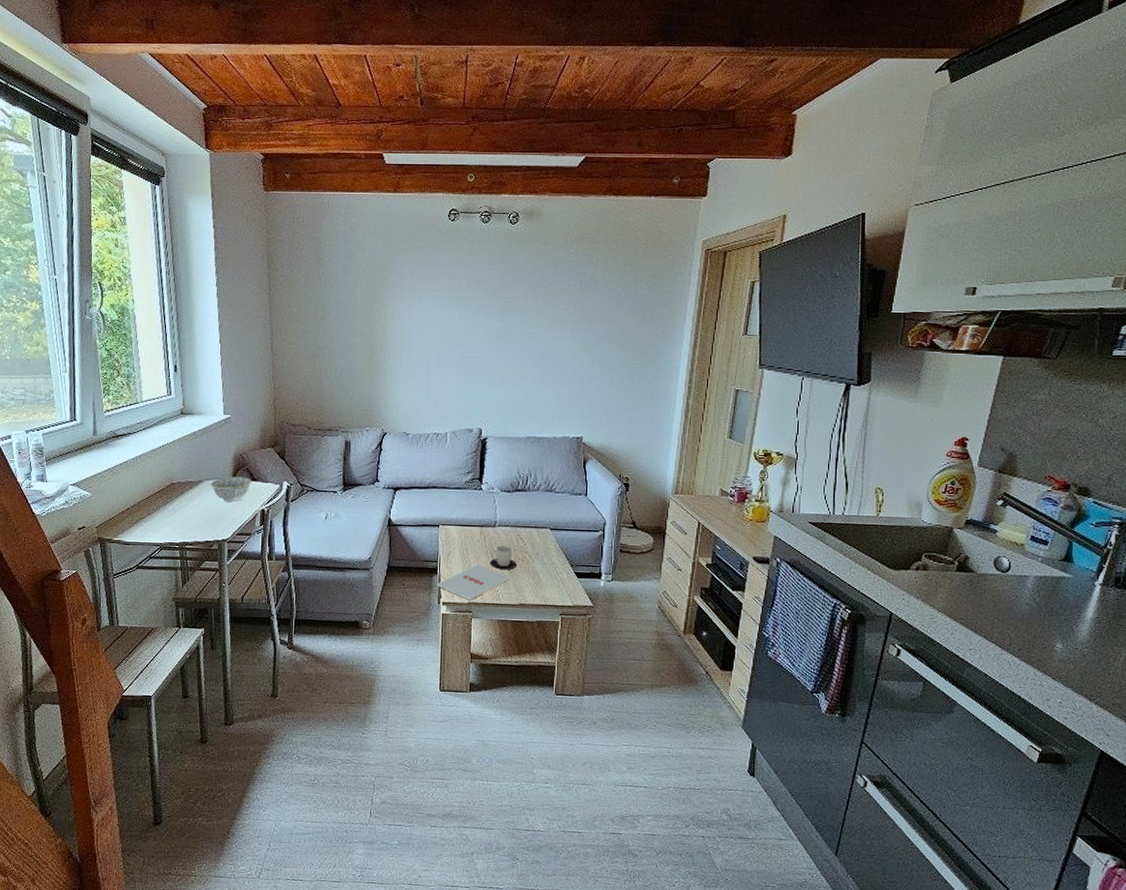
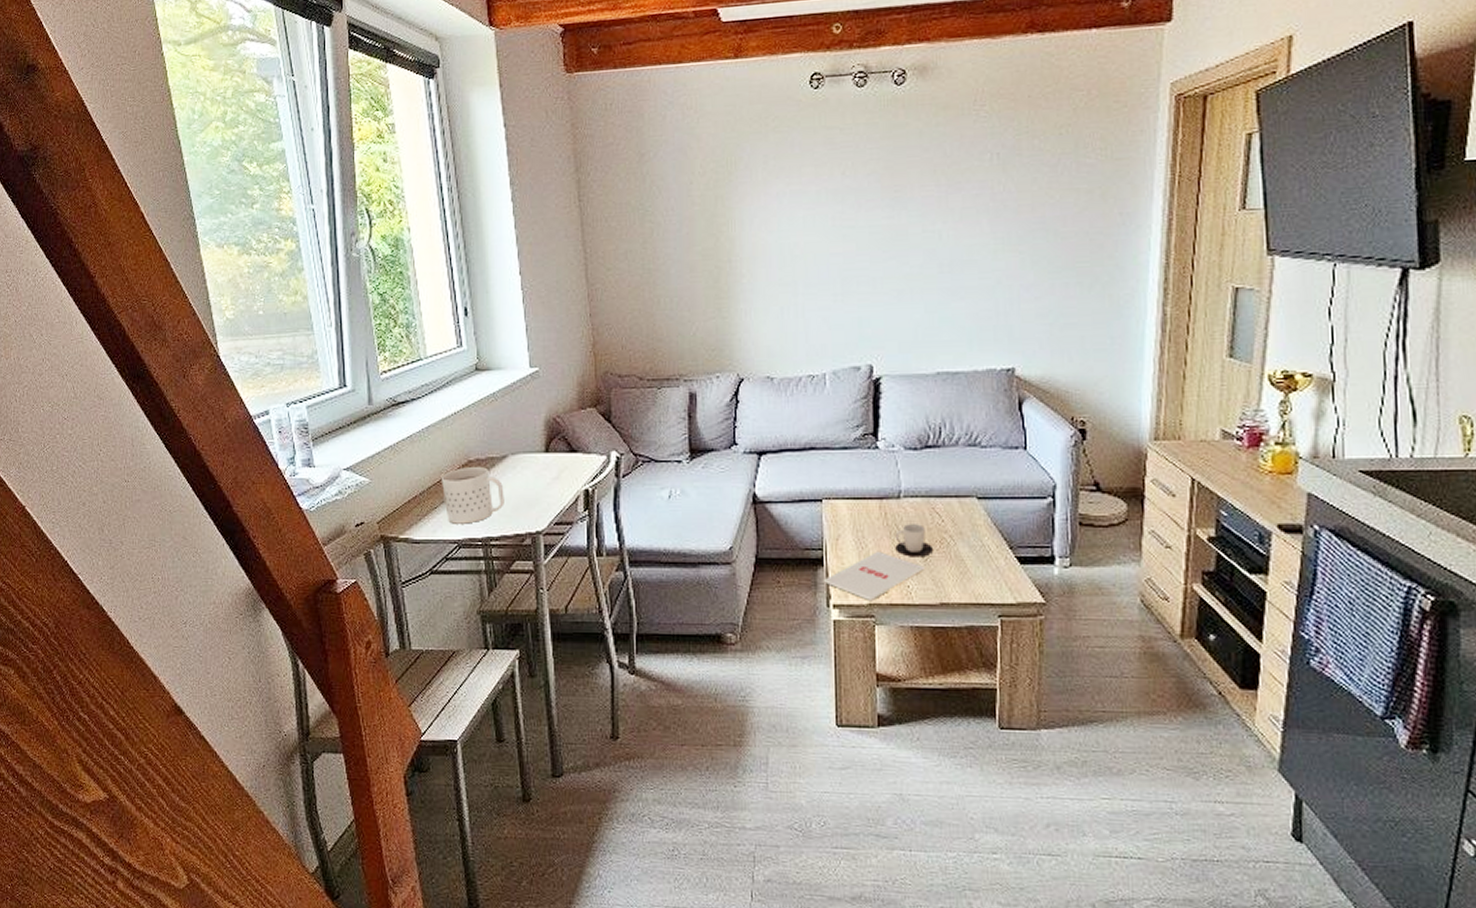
mug: none [149,488,199,532] -> present [441,467,504,524]
bowl: present [210,476,252,502] -> none [517,448,570,482]

